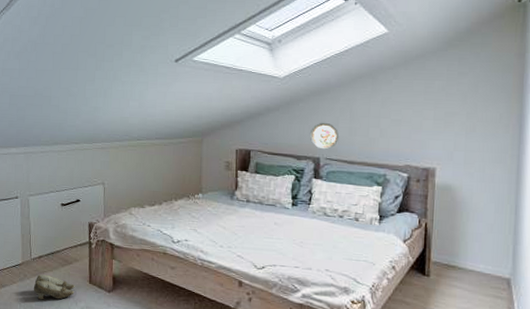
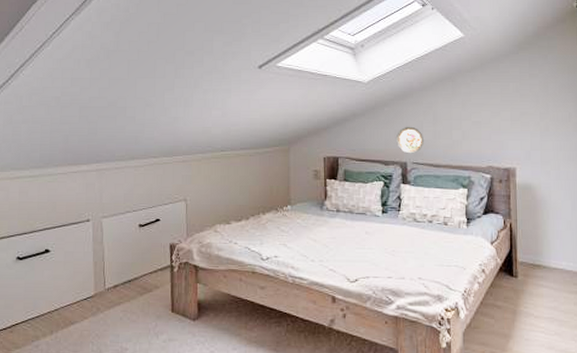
slippers: present [33,274,75,300] -> none [108,306,155,336]

